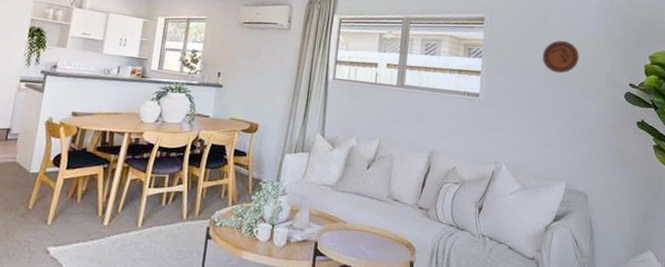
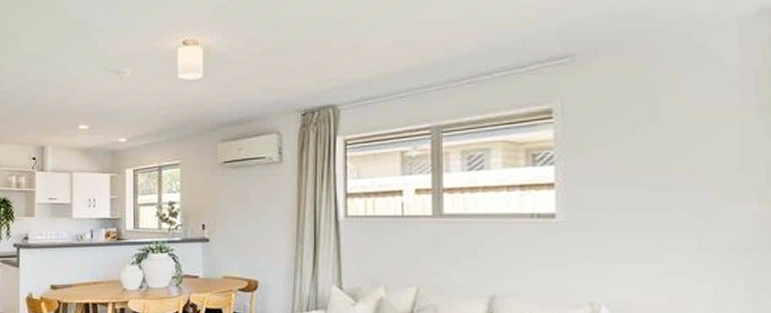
decorative plate: present [542,40,579,74] -> none [651,123,714,172]

